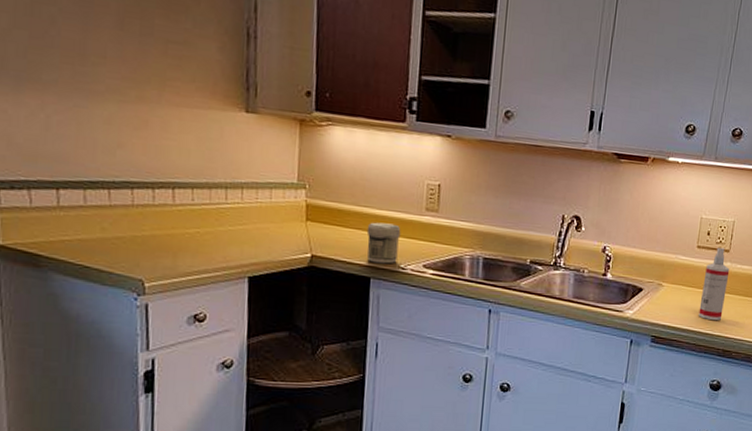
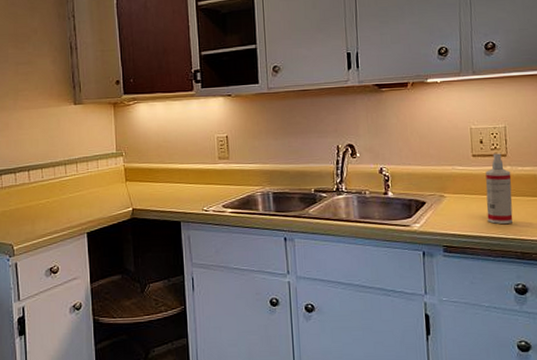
jar: present [366,222,401,264] -> none [173,174,201,209]

